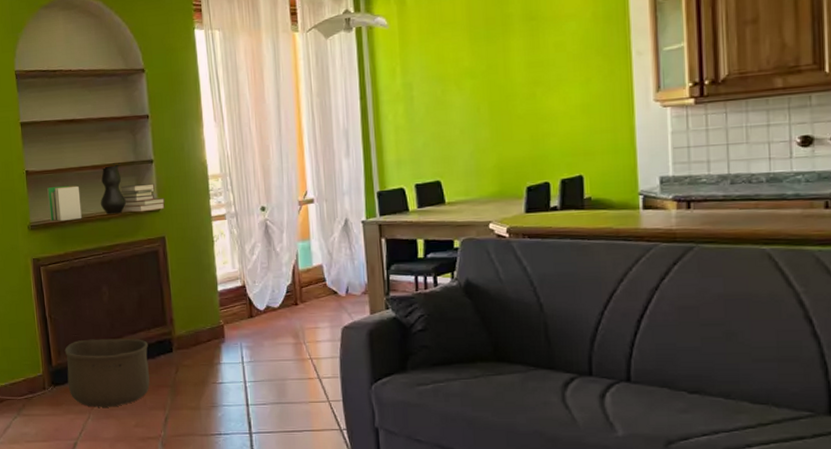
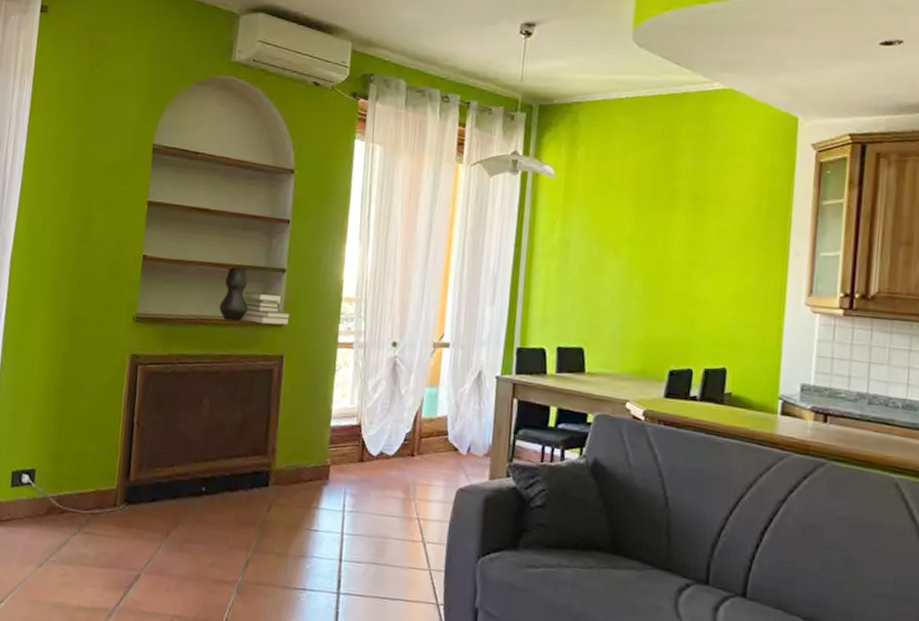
books: present [47,185,82,221] -> none [159,278,200,320]
basket: present [64,338,150,407] -> none [143,456,243,539]

